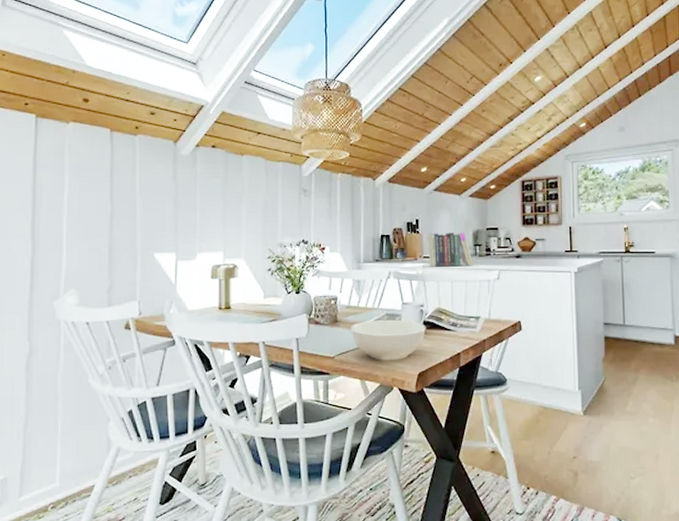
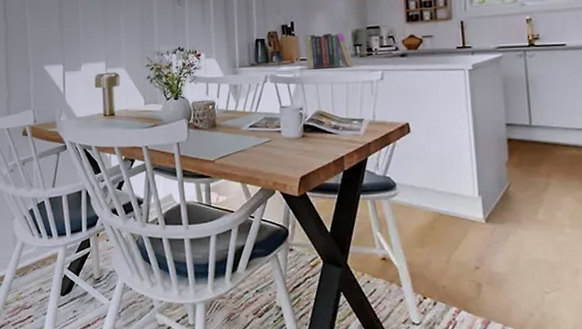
bowl: present [350,319,426,360] -> none [229,123,307,164]

